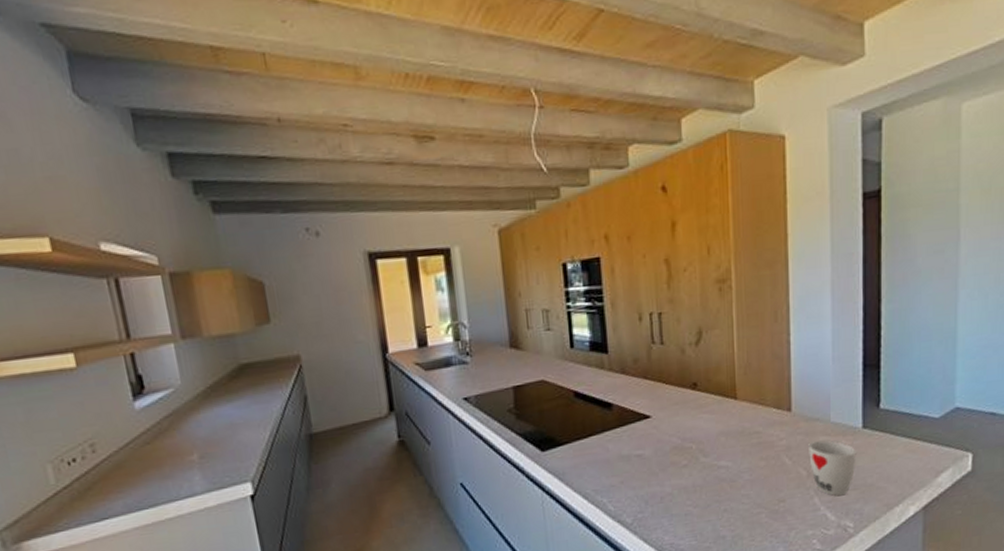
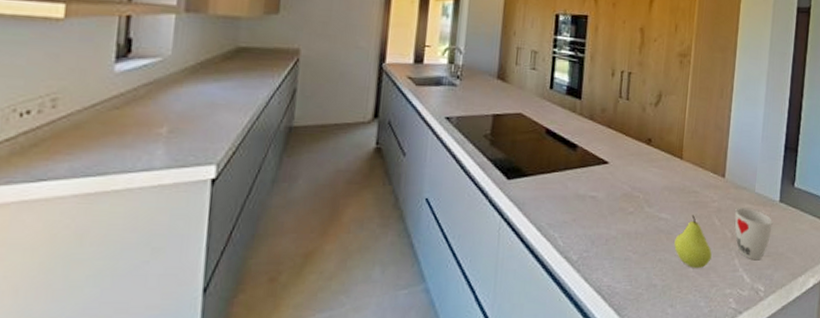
fruit: none [740,458,786,514] -> present [674,215,712,269]

